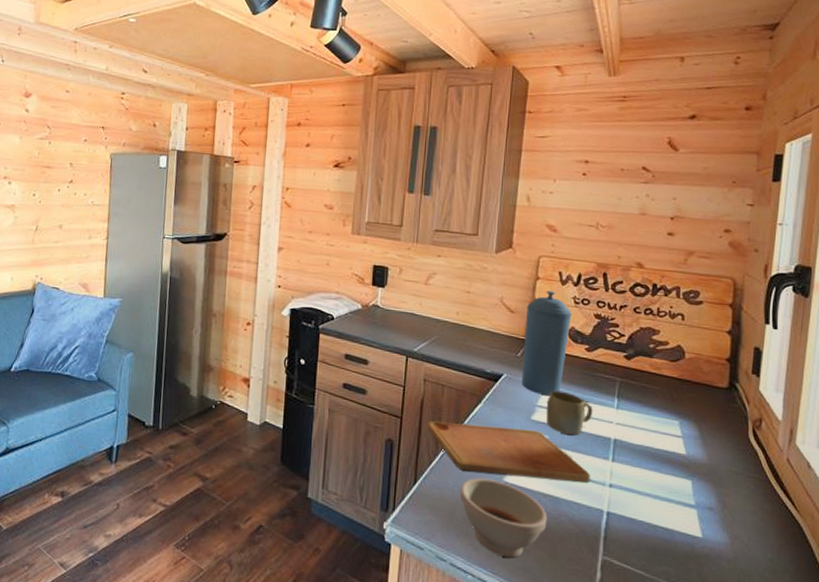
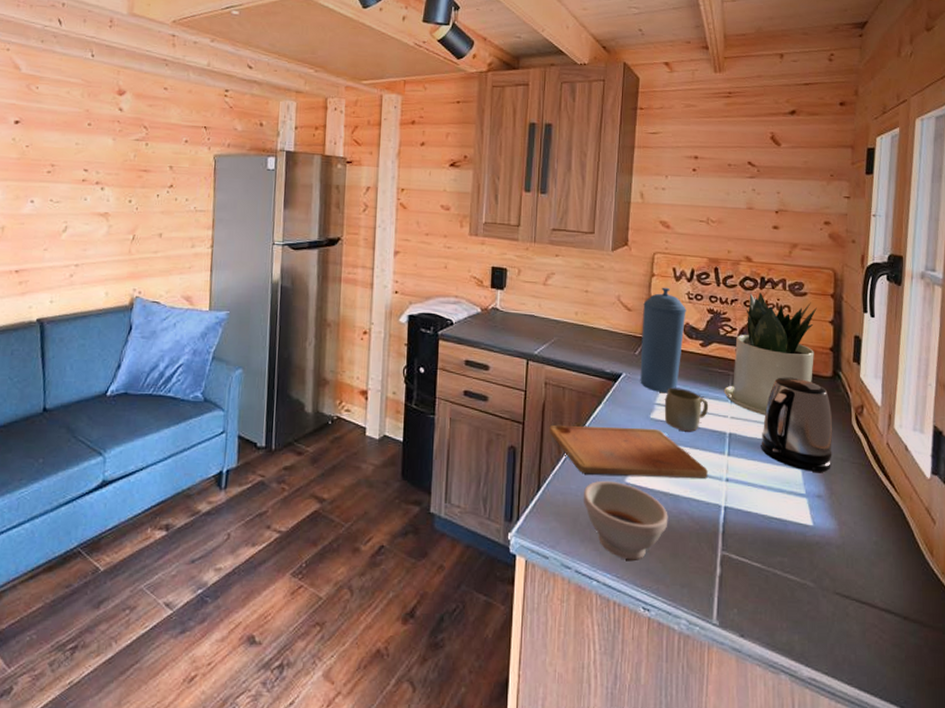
planter: none [609,299,713,424] -> present [723,292,817,416]
kettle: none [648,385,726,484] -> present [761,377,832,472]

